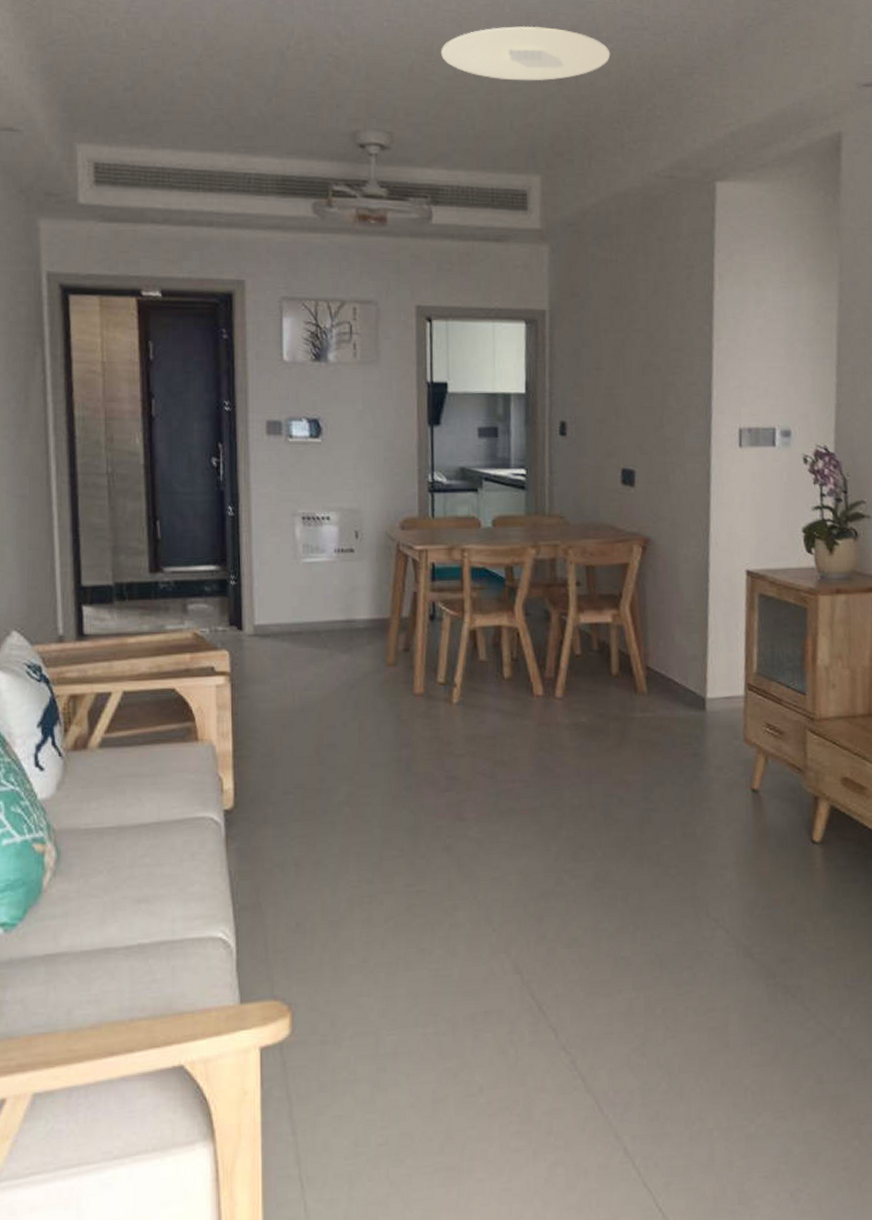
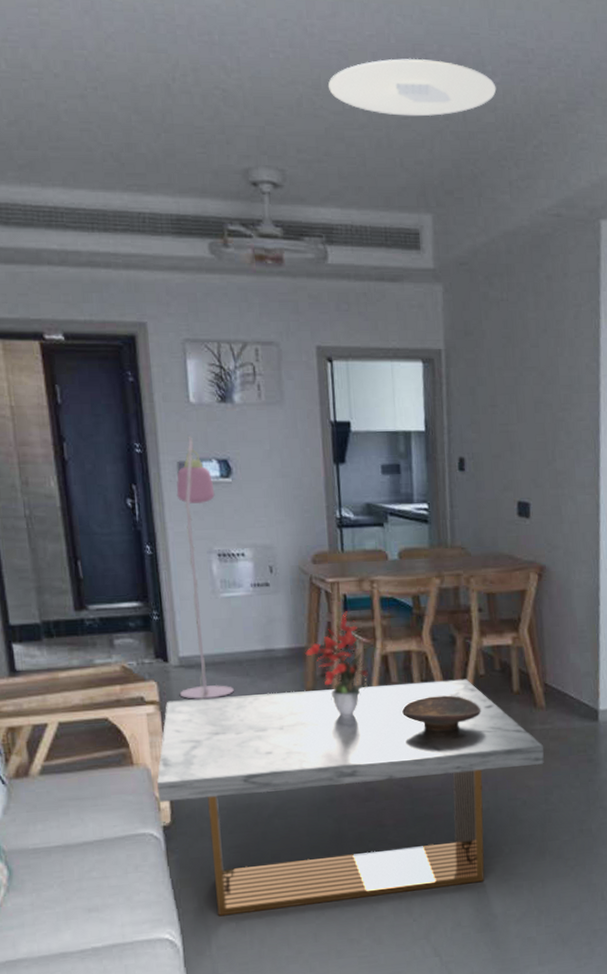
coffee table: none [221,658,645,915] -> present [157,679,544,917]
floor lamp: none [252,394,310,672] -> present [176,435,234,700]
potted flower: none [388,581,456,695] -> present [305,611,369,716]
decorative bowl: none [488,675,576,716] -> present [401,695,482,731]

